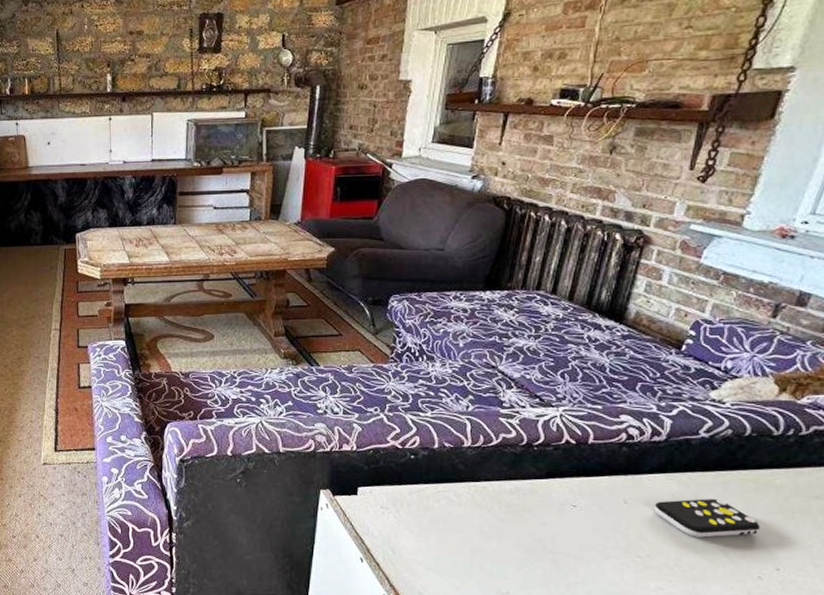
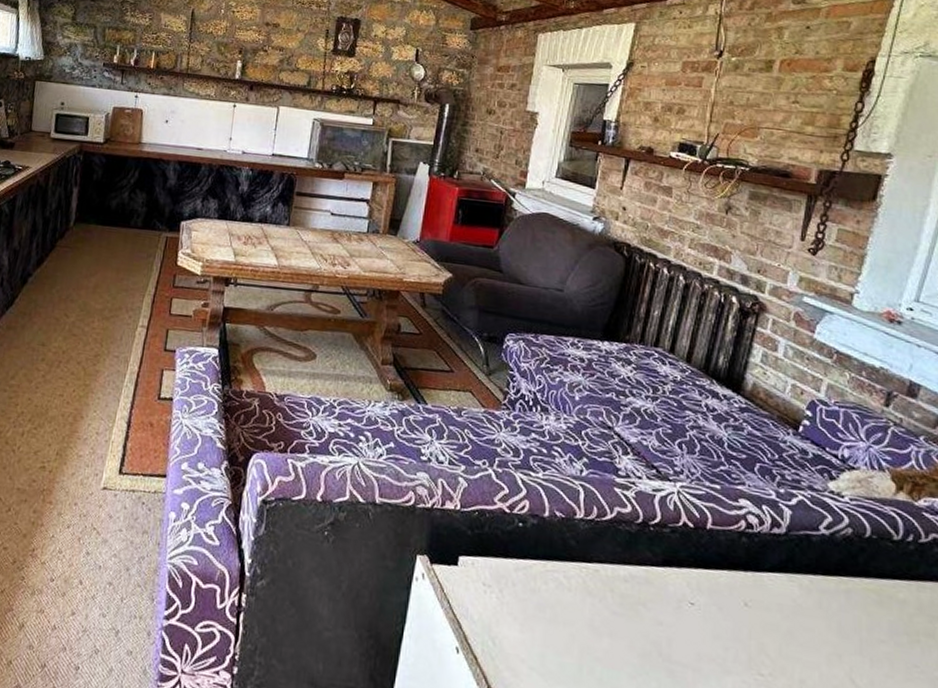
remote control: present [654,499,760,538] -> none [775,606,886,658]

